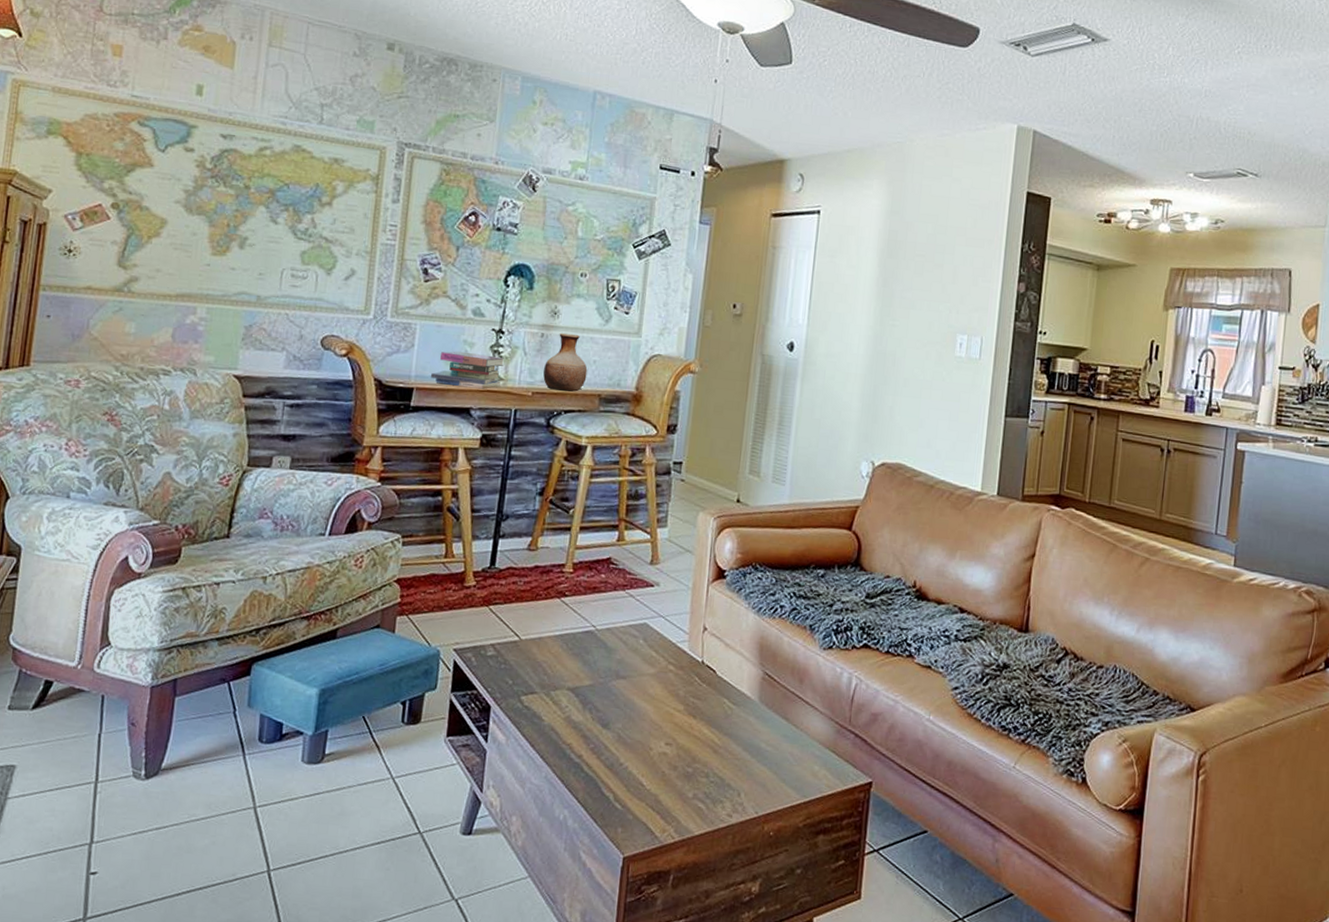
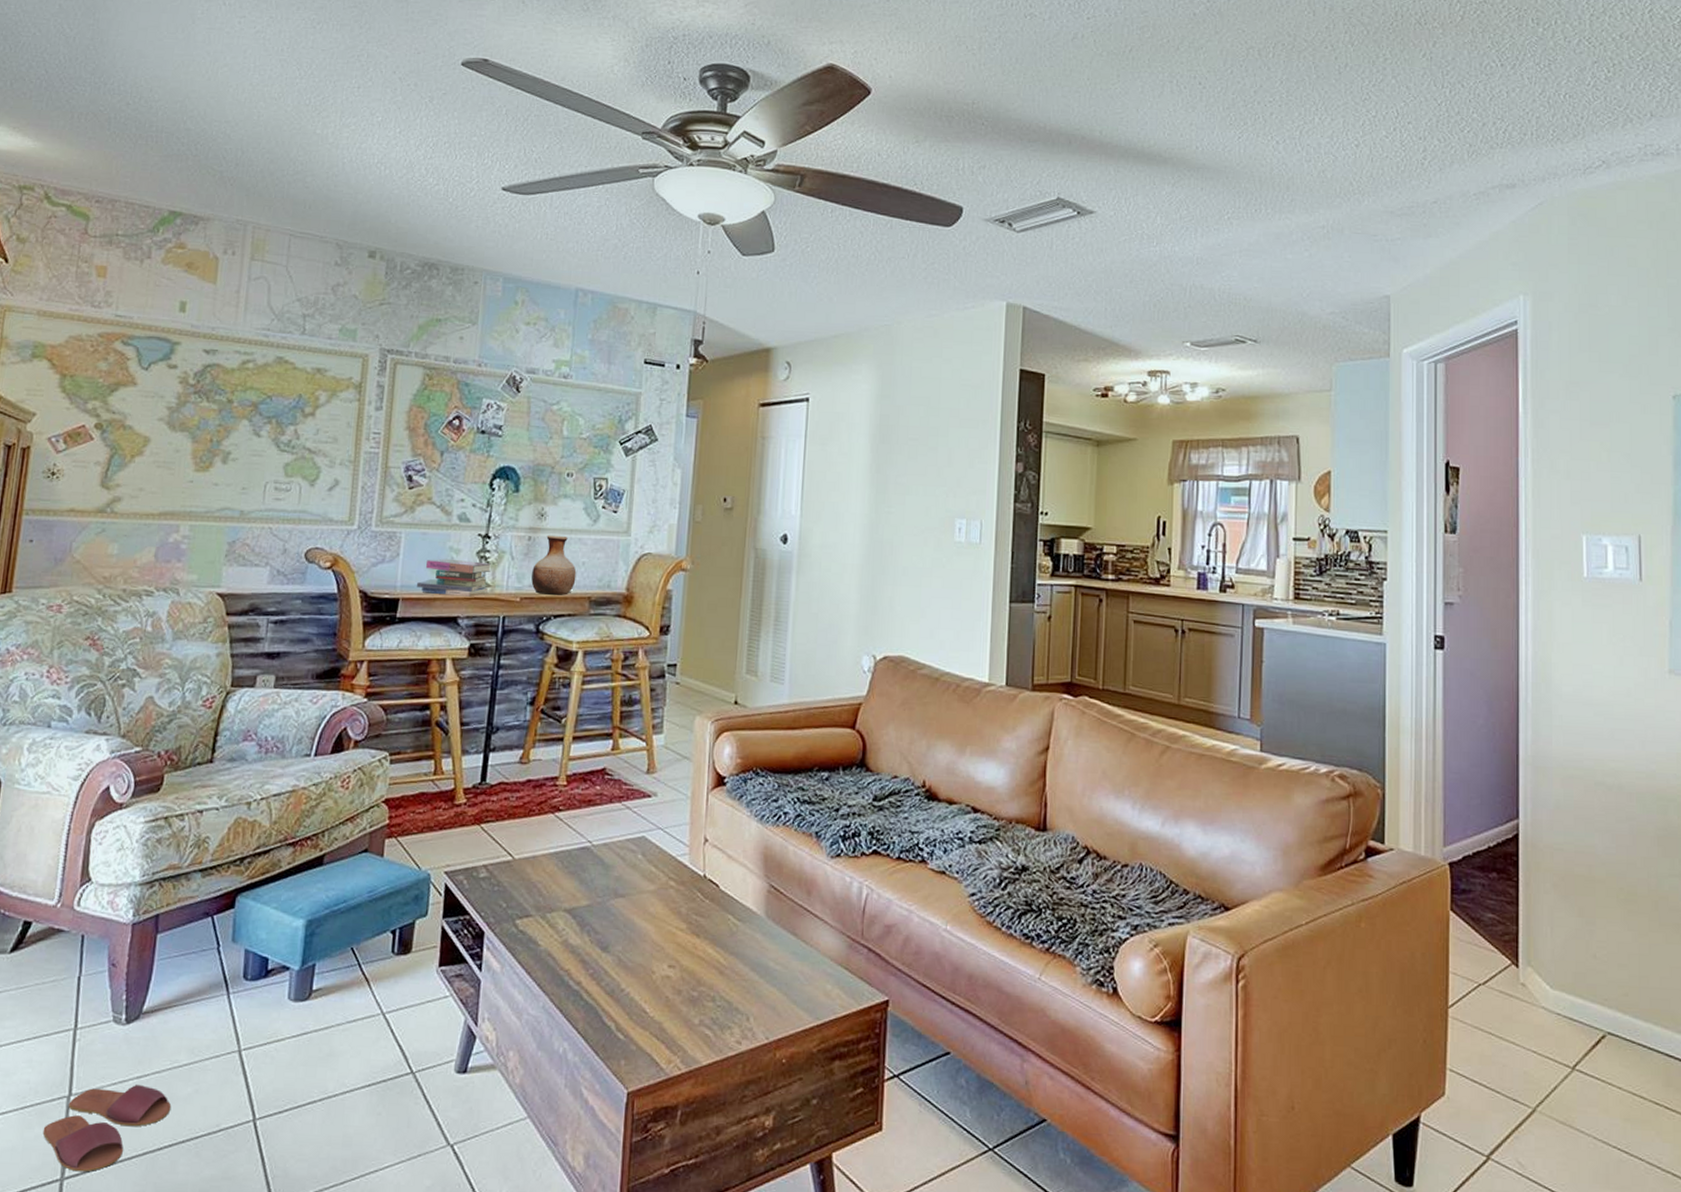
slippers: none [65,834,189,913] -> present [42,1084,172,1172]

